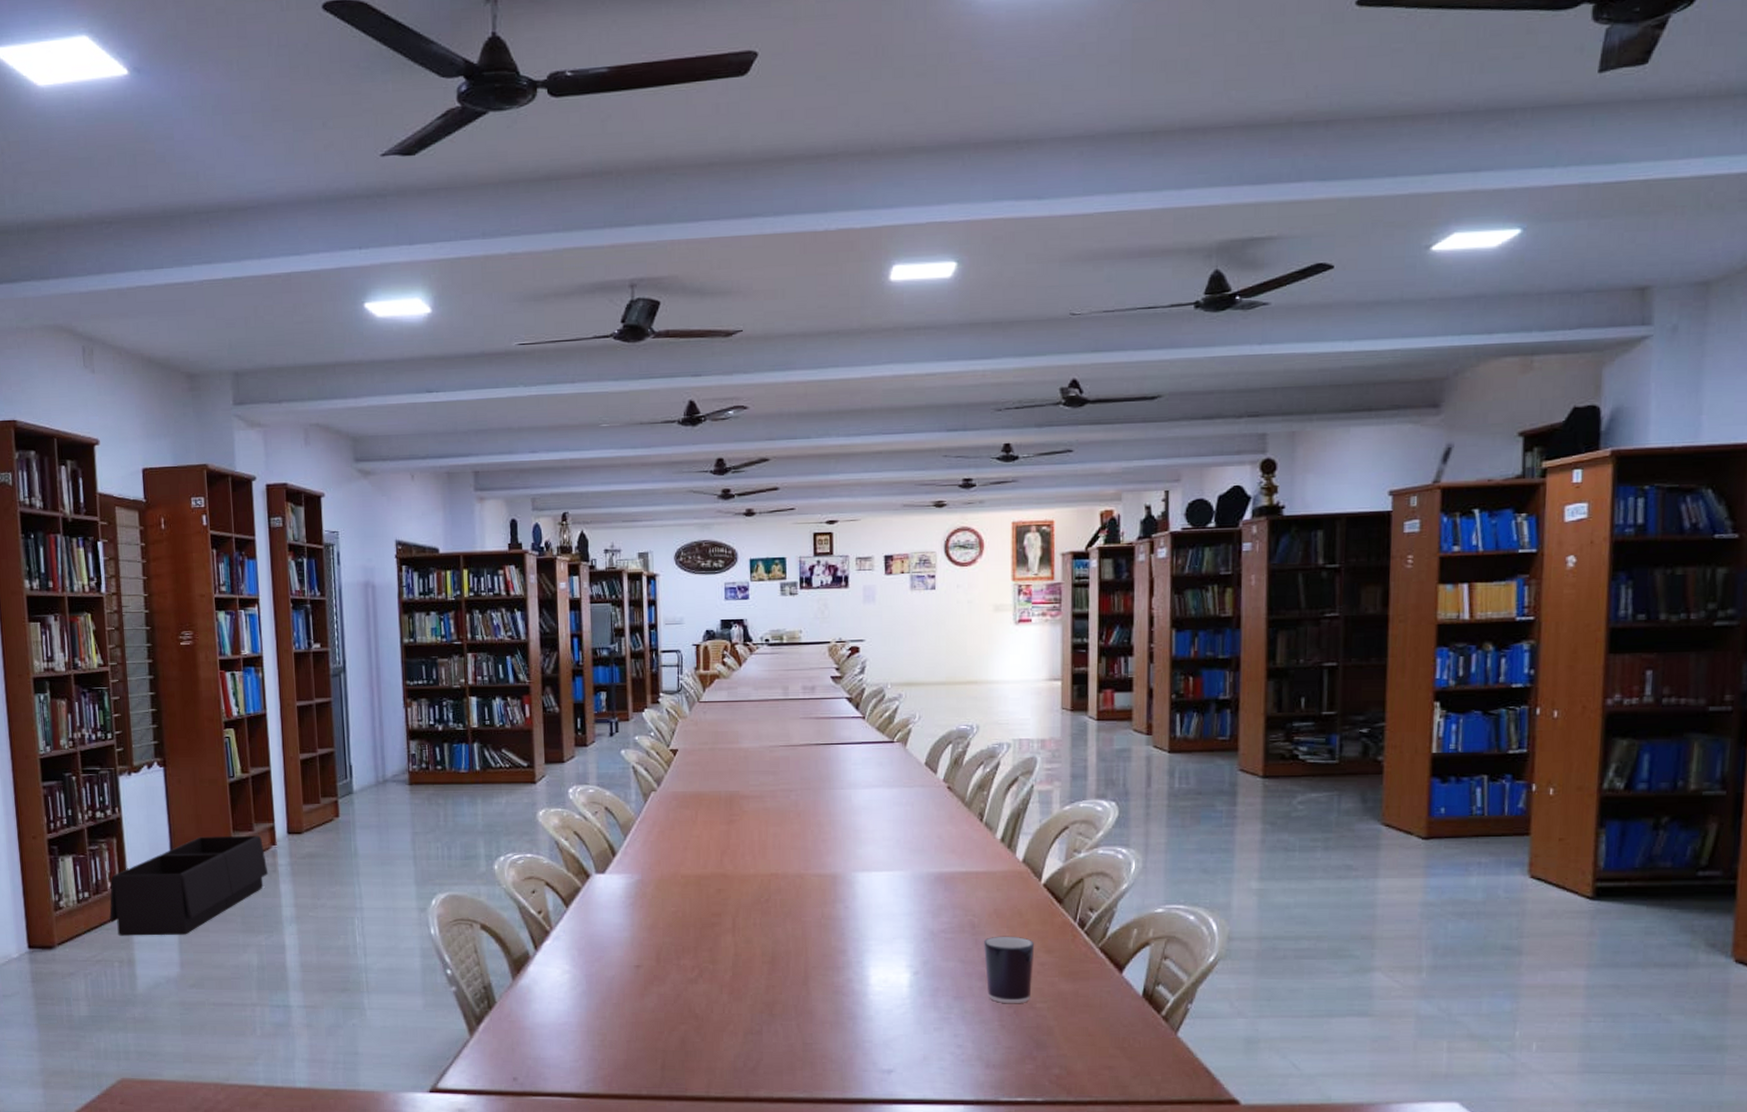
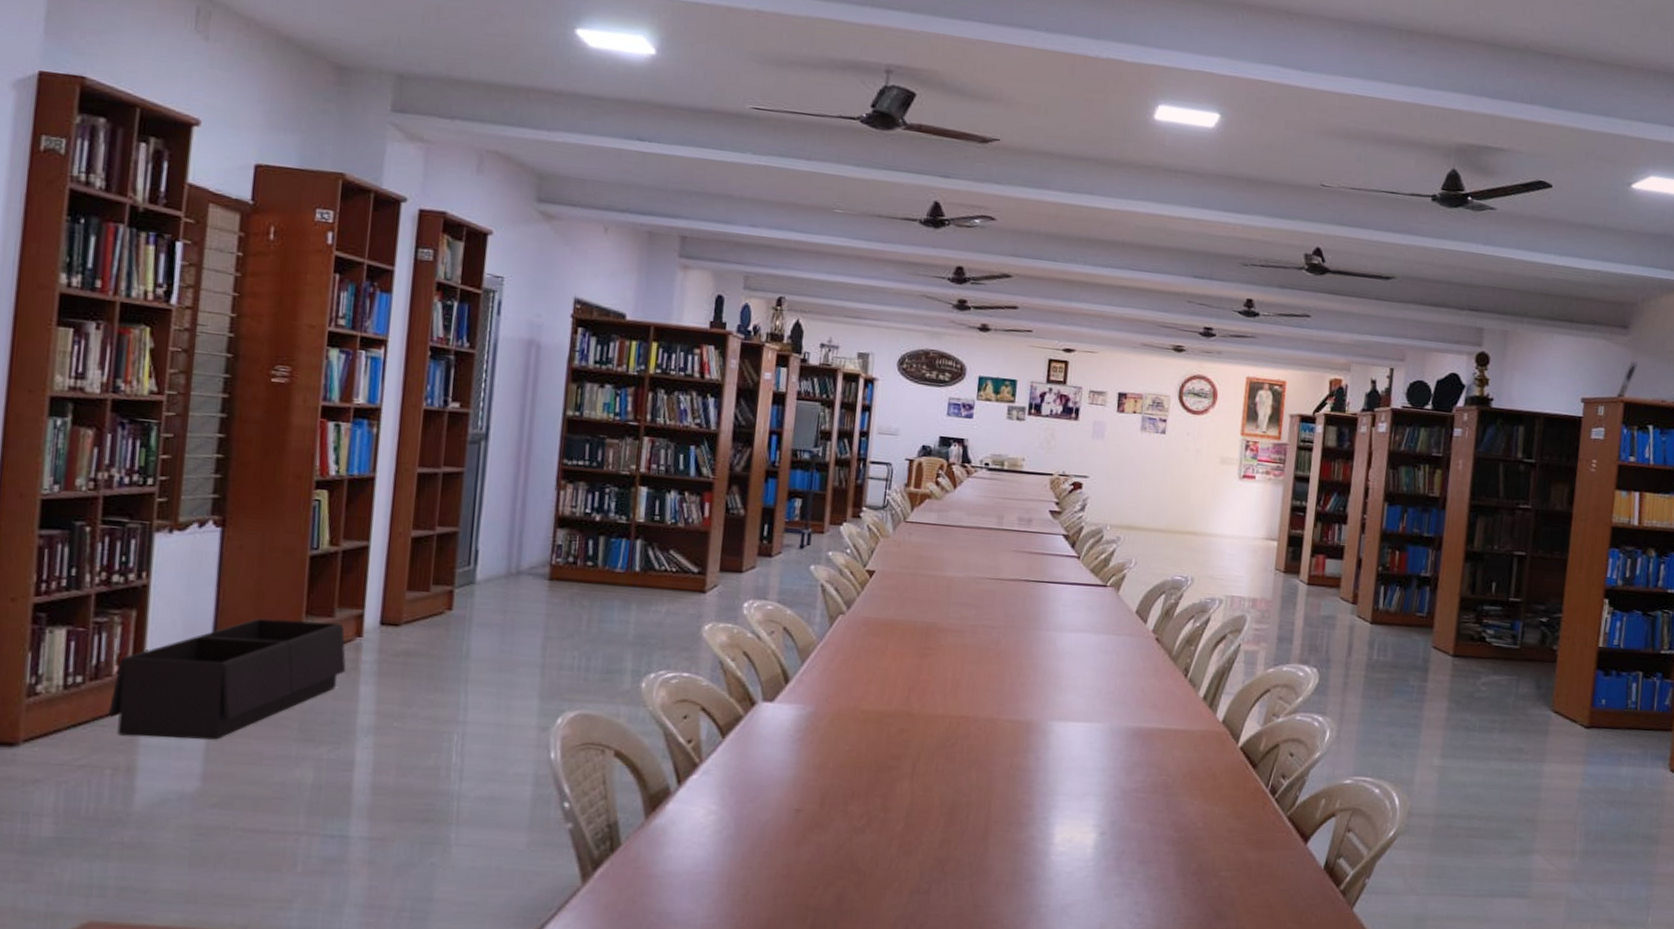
mug: present [983,936,1035,1004] -> none [1173,798,1226,872]

